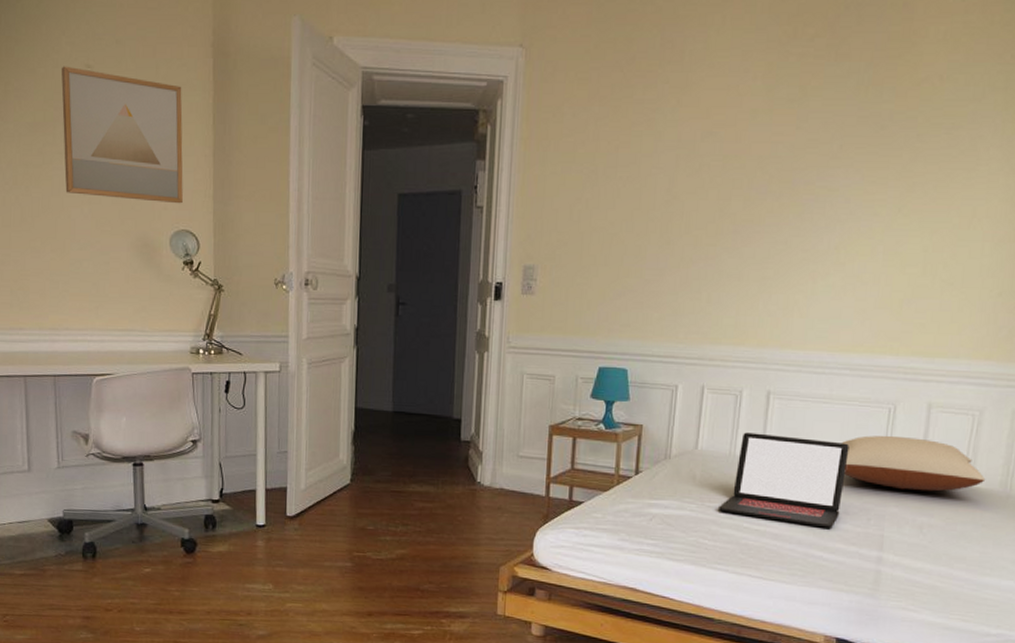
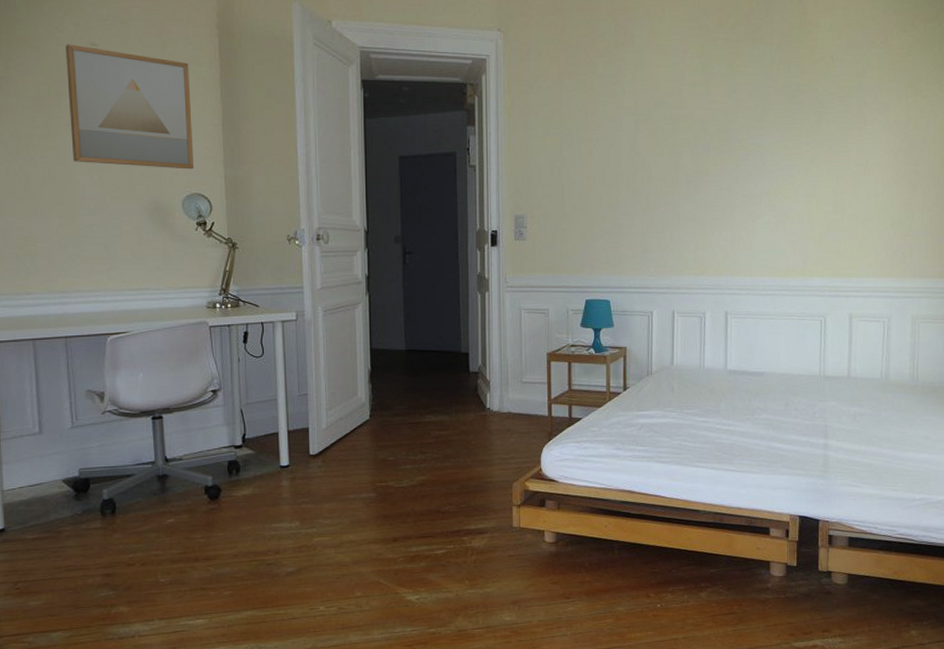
laptop: present [719,432,849,528] -> none [695,347,794,423]
pillow: present [842,435,986,492] -> none [788,342,898,387]

